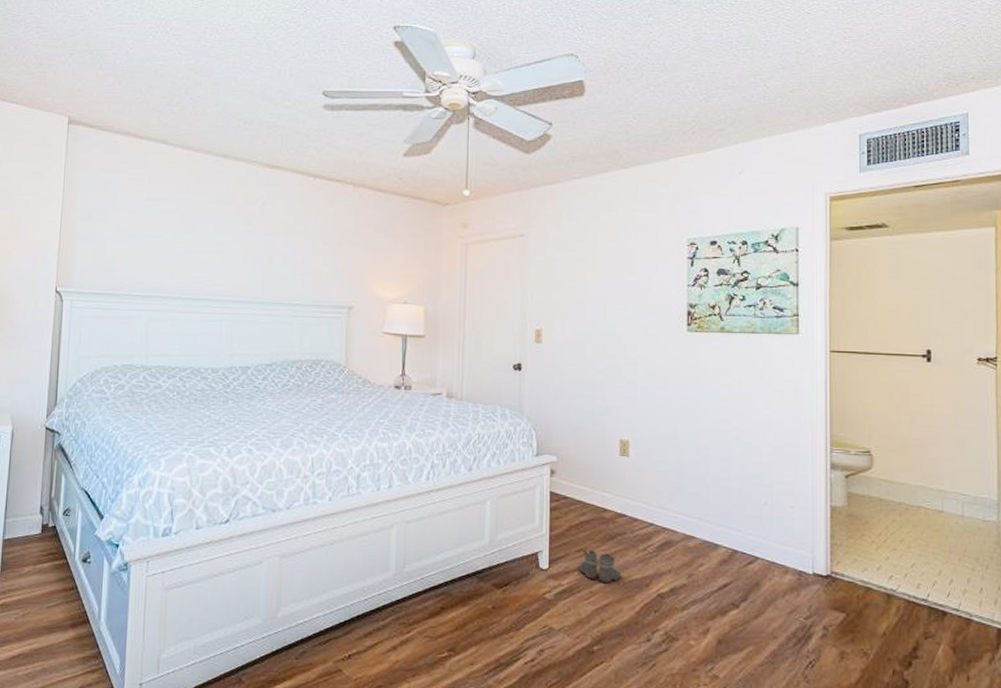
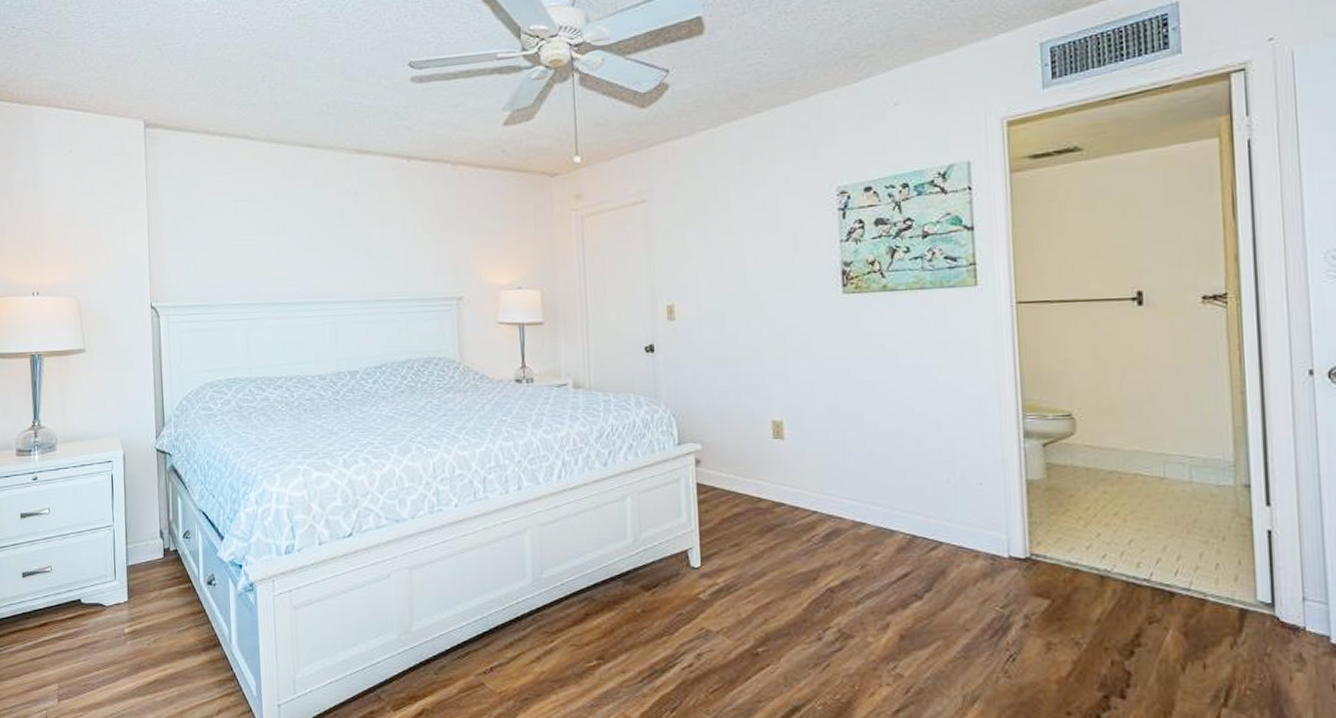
boots: present [579,550,622,584] -> none [734,544,785,580]

